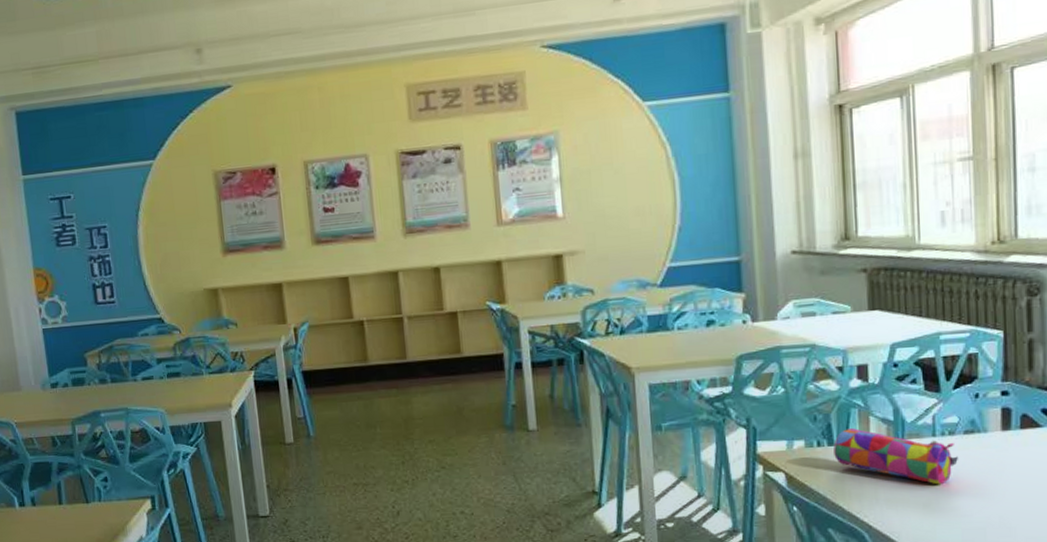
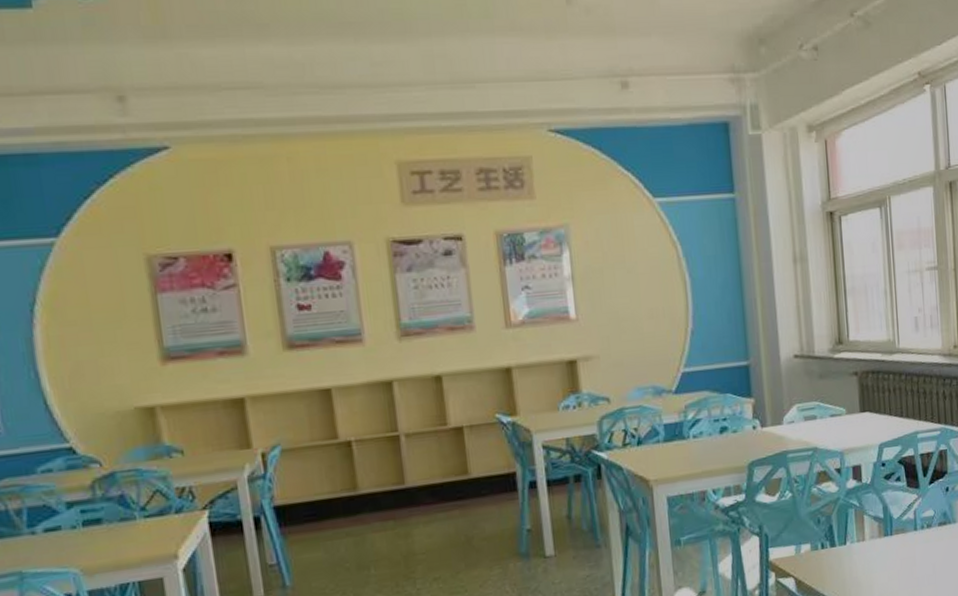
pencil case: present [833,428,958,485] -> none [835,528,935,577]

